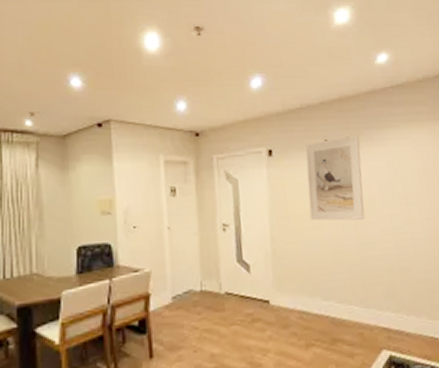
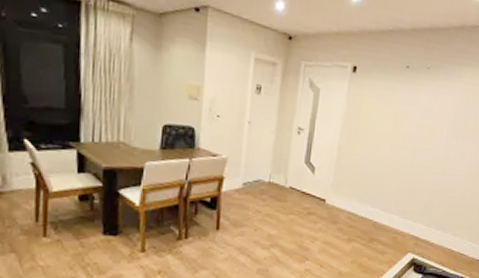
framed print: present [305,135,365,221] -> none [376,67,438,145]

